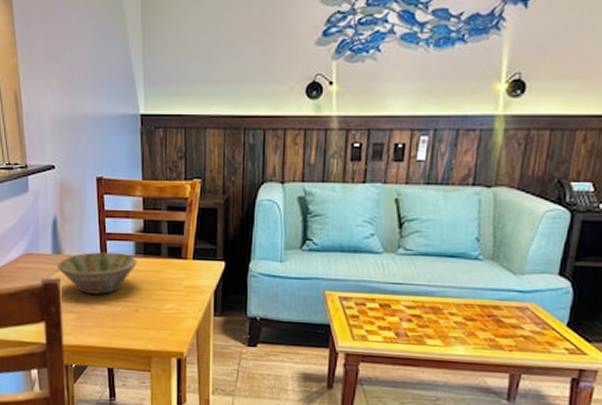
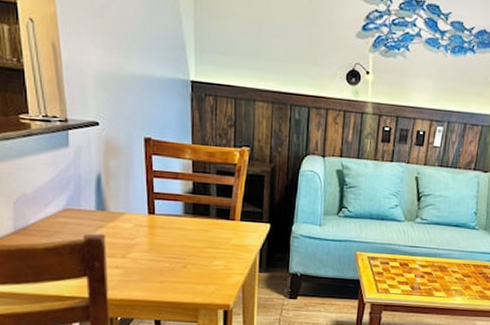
bowl: present [58,251,137,295] -> none [102,210,185,251]

